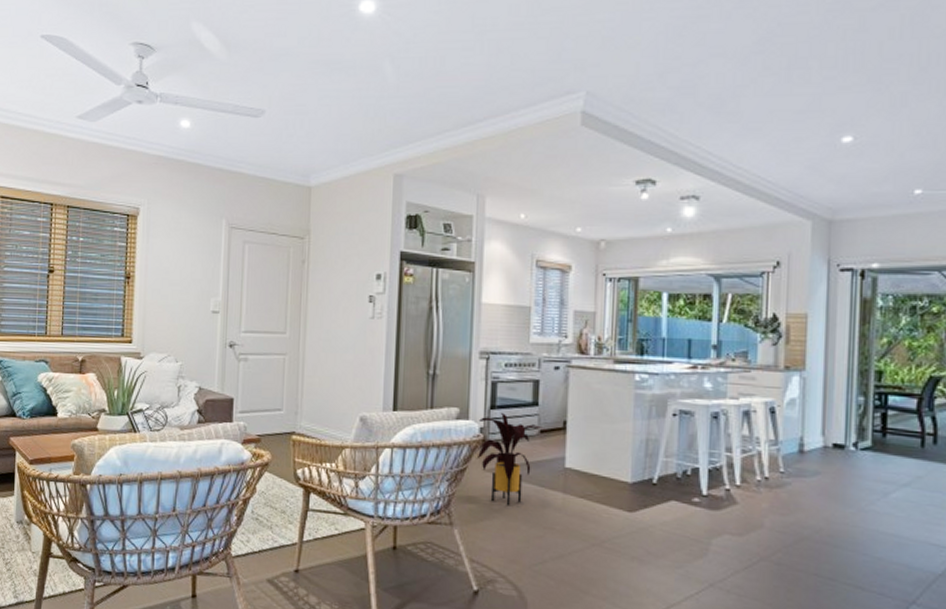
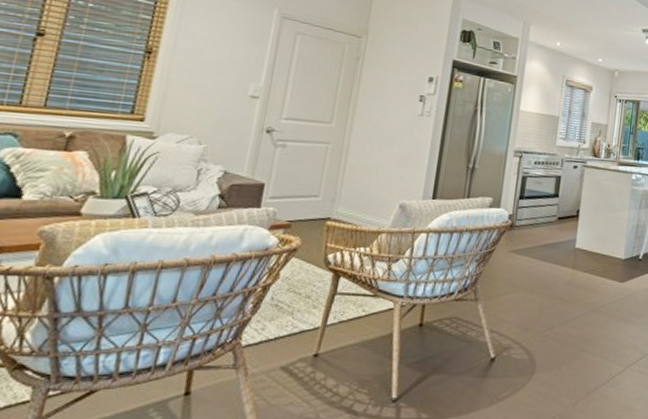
house plant: present [473,412,549,506] -> none [501,202,565,282]

